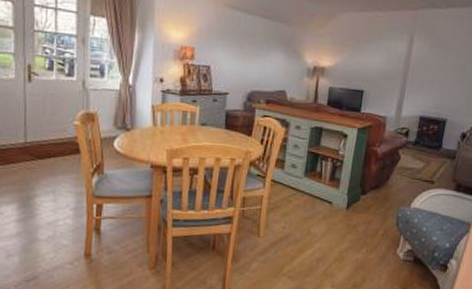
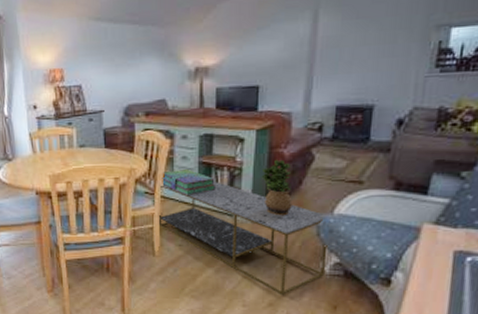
coffee table: none [266,168,405,278] -> present [158,182,328,296]
stack of books: none [272,156,321,181] -> present [160,168,217,195]
potted plant: none [357,156,382,206] -> present [261,159,293,216]

